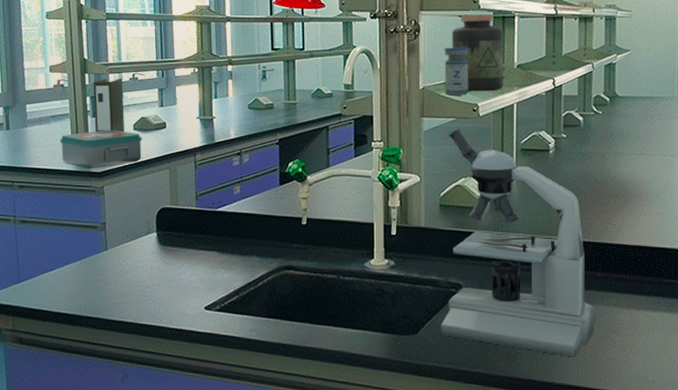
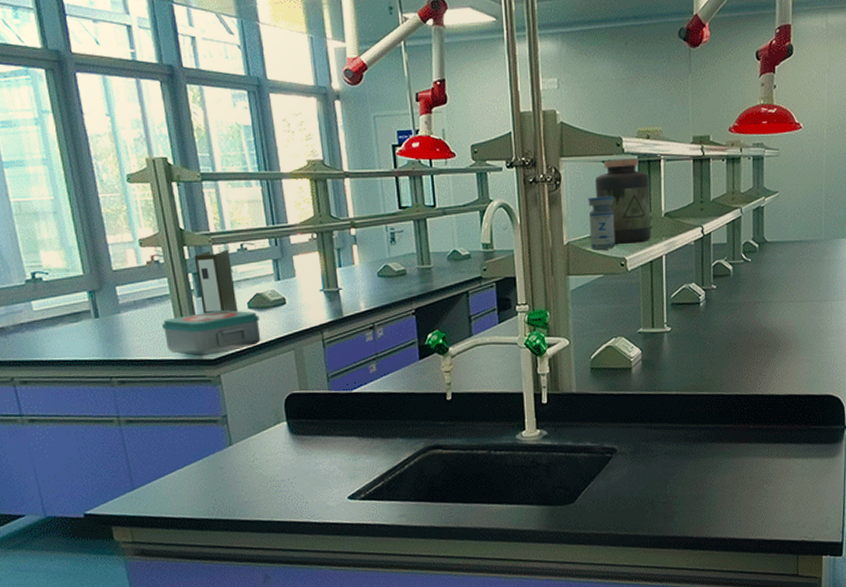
microscope: present [441,128,596,358] -> none [597,285,749,511]

